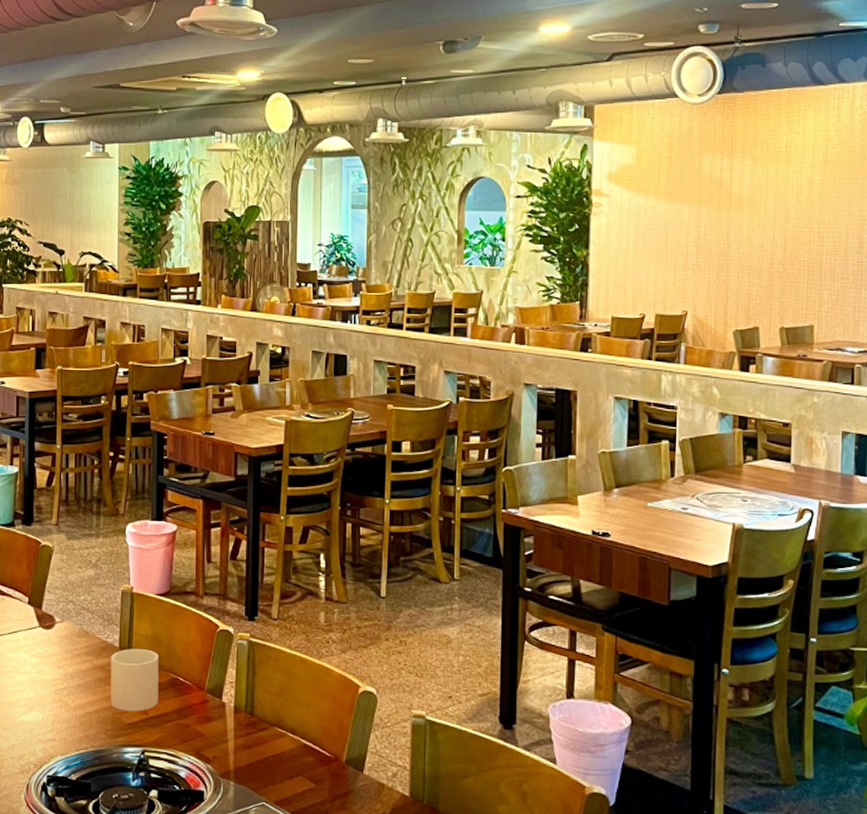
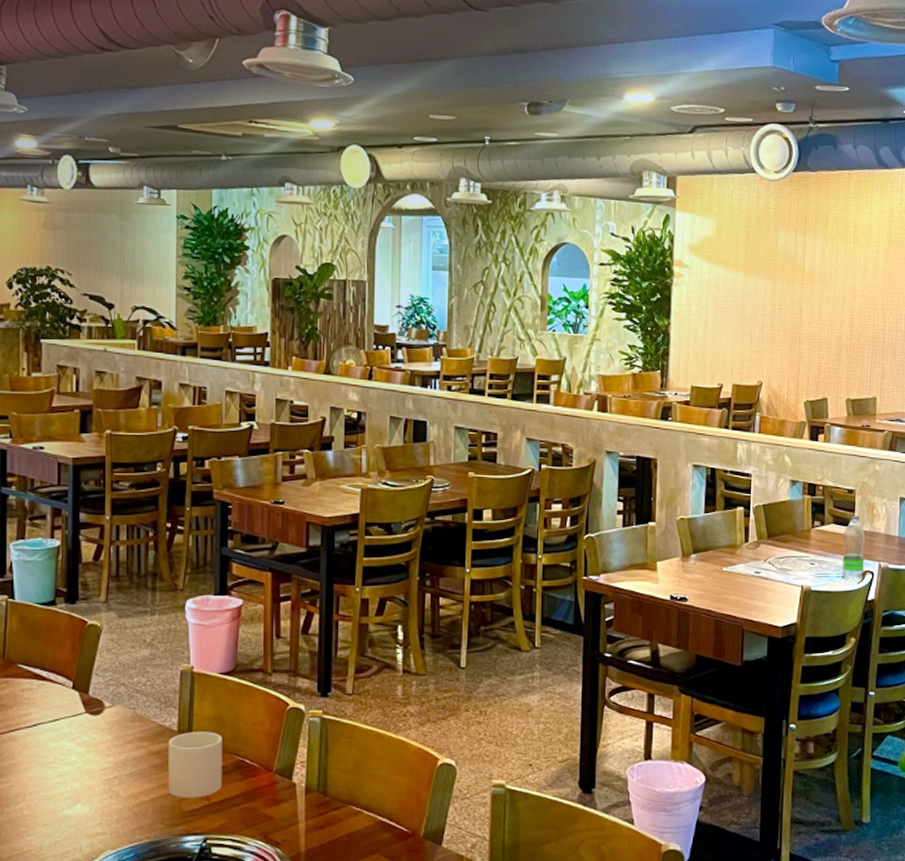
bottle: none [777,450,804,522] -> present [842,515,866,583]

